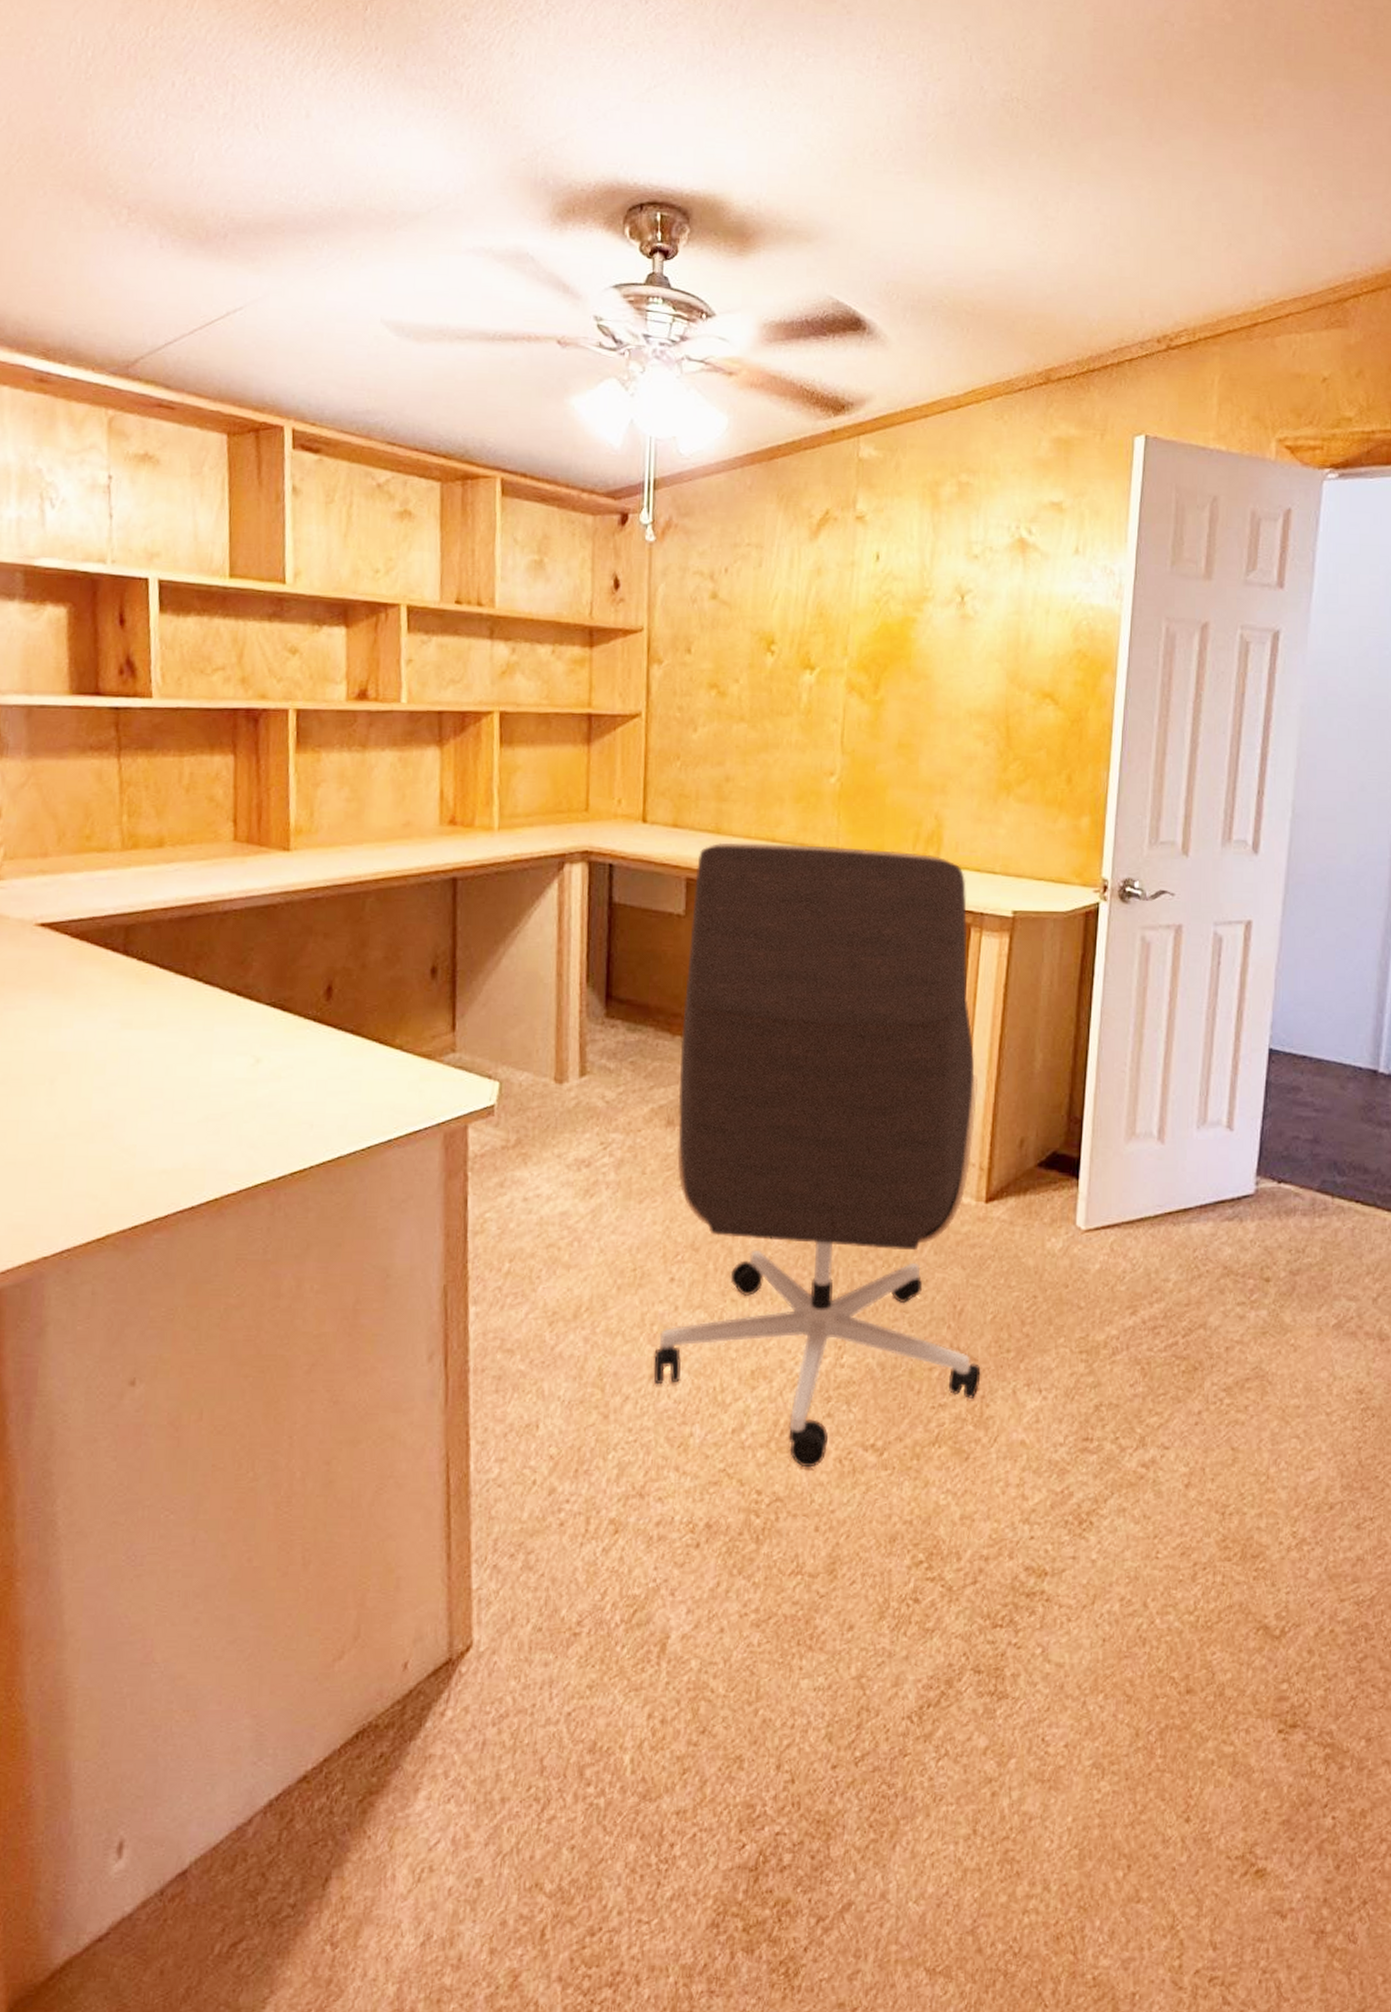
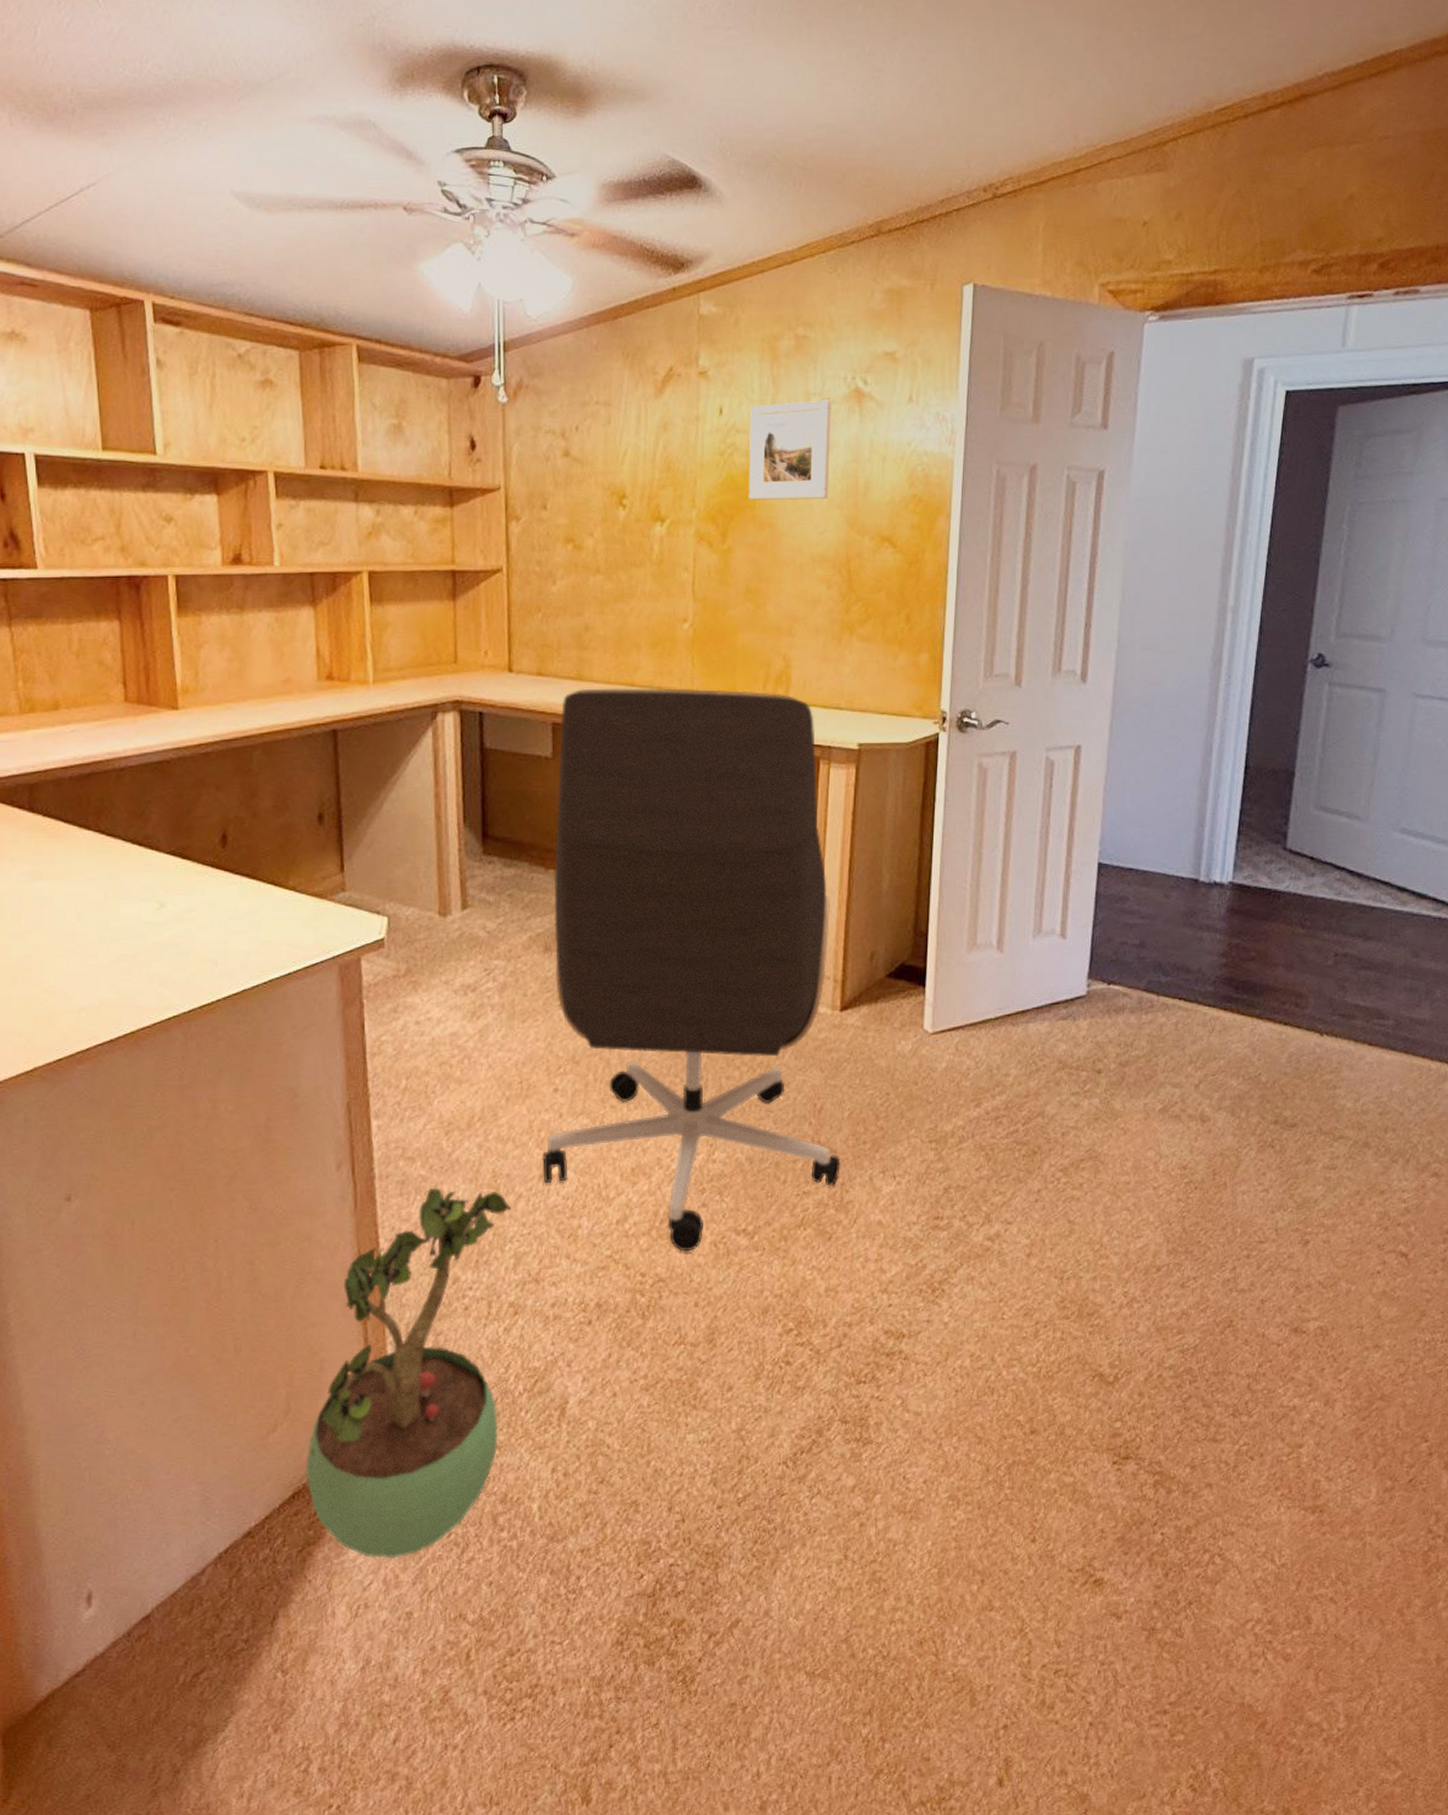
potted plant: none [372,1384,616,1814] -> present [306,1187,511,1559]
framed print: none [903,549,993,652] -> present [748,400,831,501]

